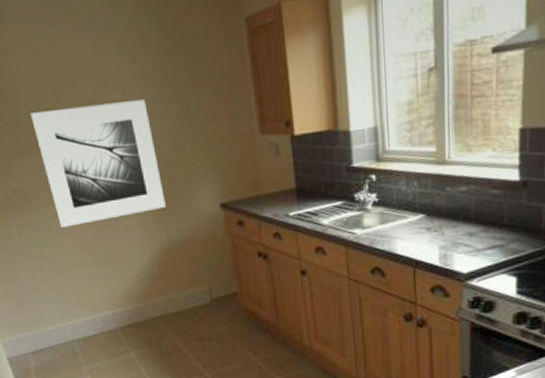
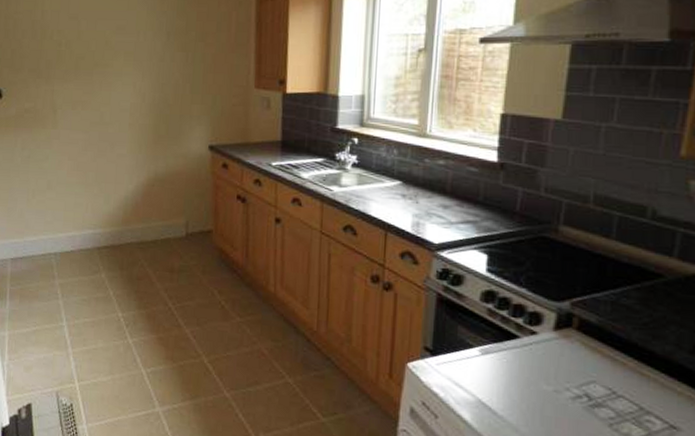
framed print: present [31,99,166,228] -> none [53,44,159,148]

